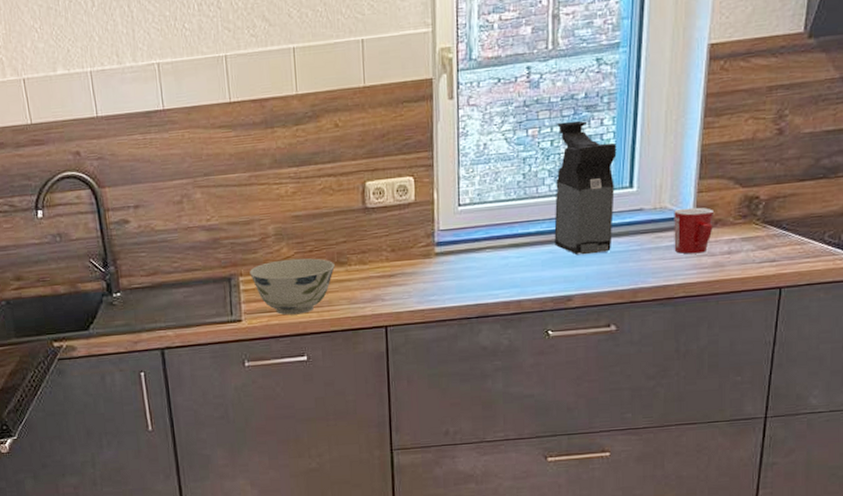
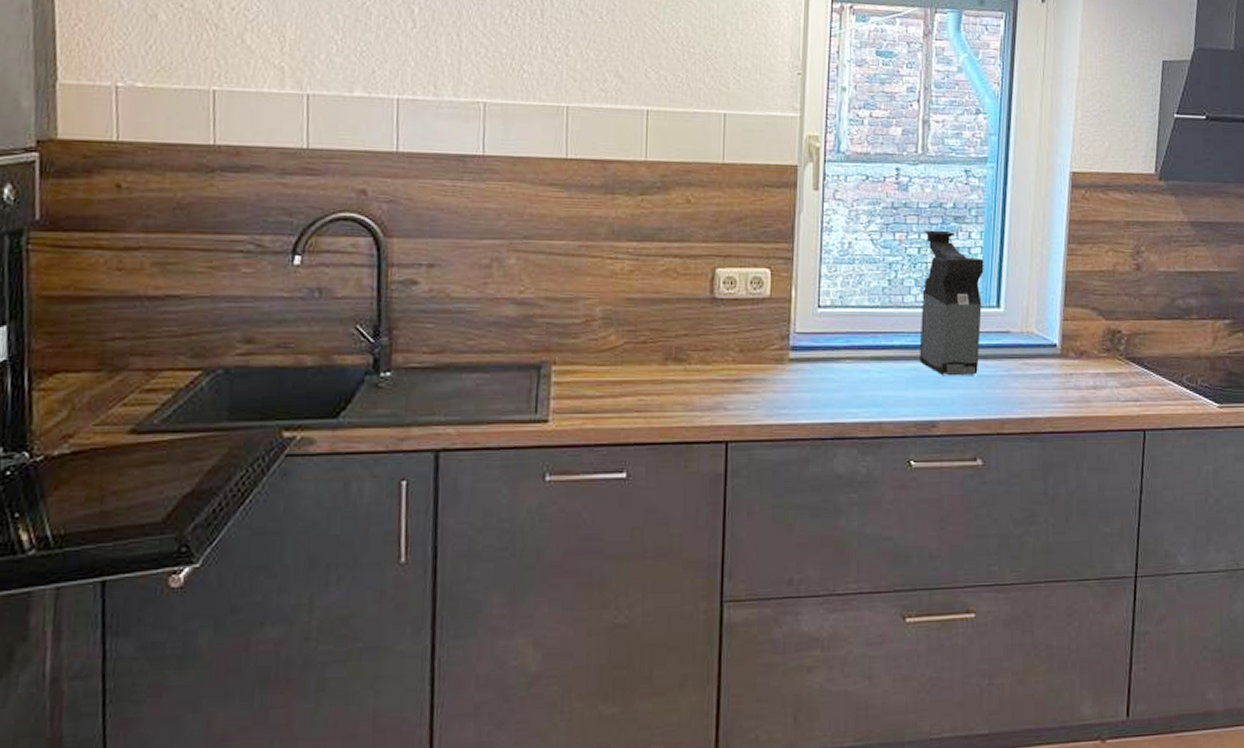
bowl: present [250,258,335,315] -> none [566,349,671,419]
mug: present [674,207,715,255] -> none [1040,335,1080,386]

